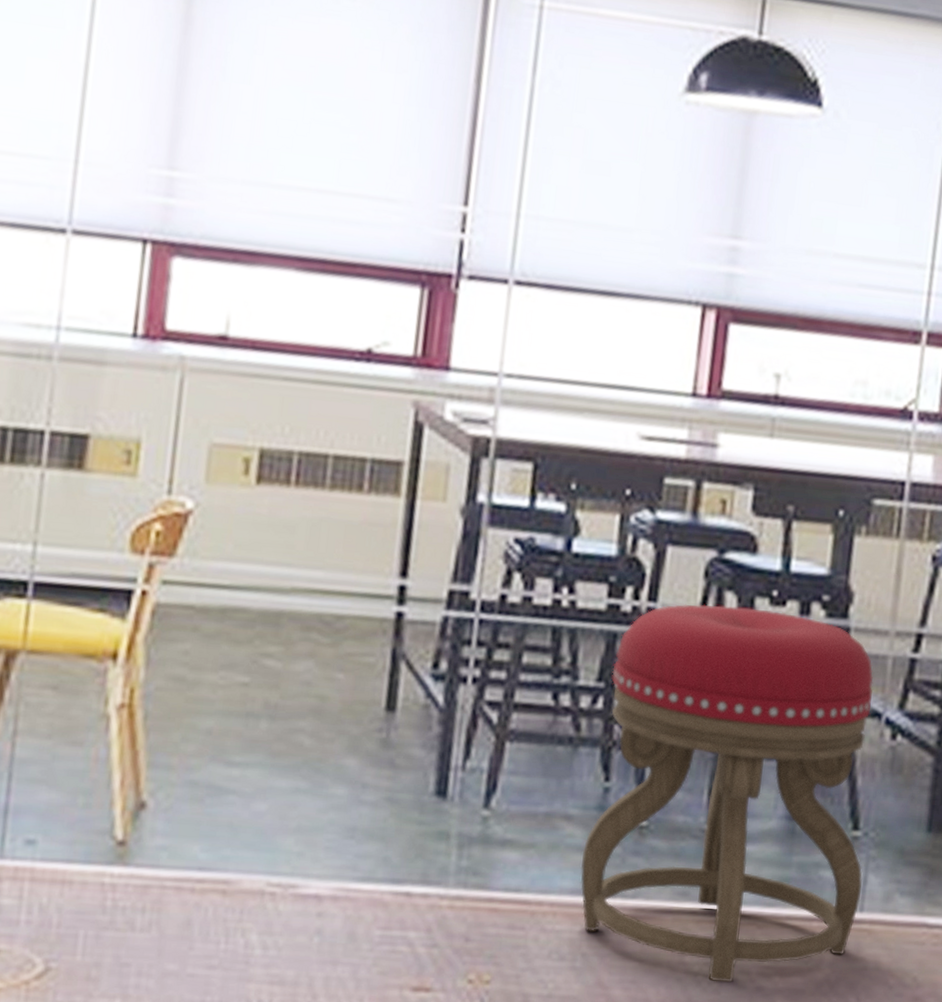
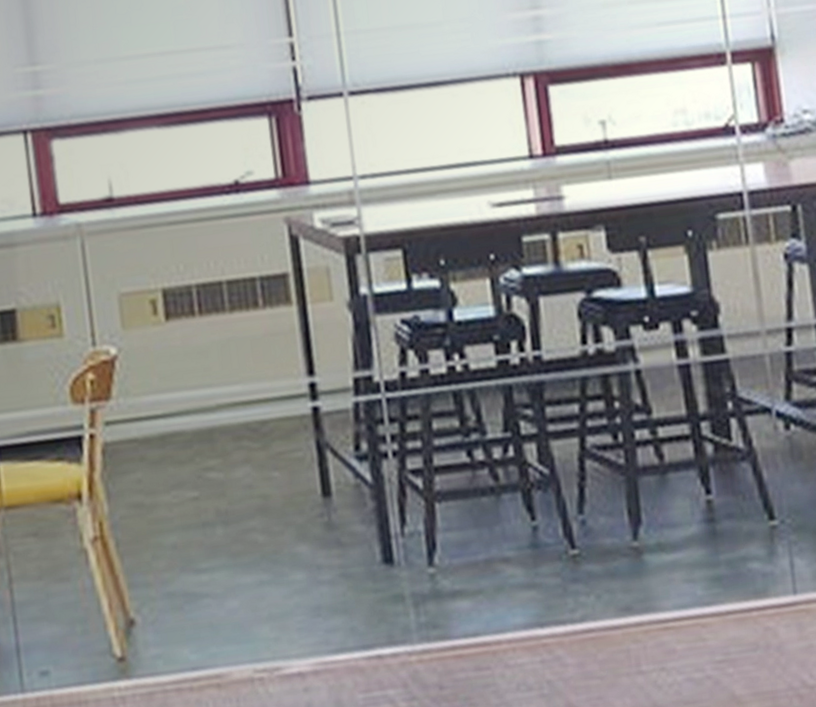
stool: present [580,604,874,982] -> none [515,334,792,684]

